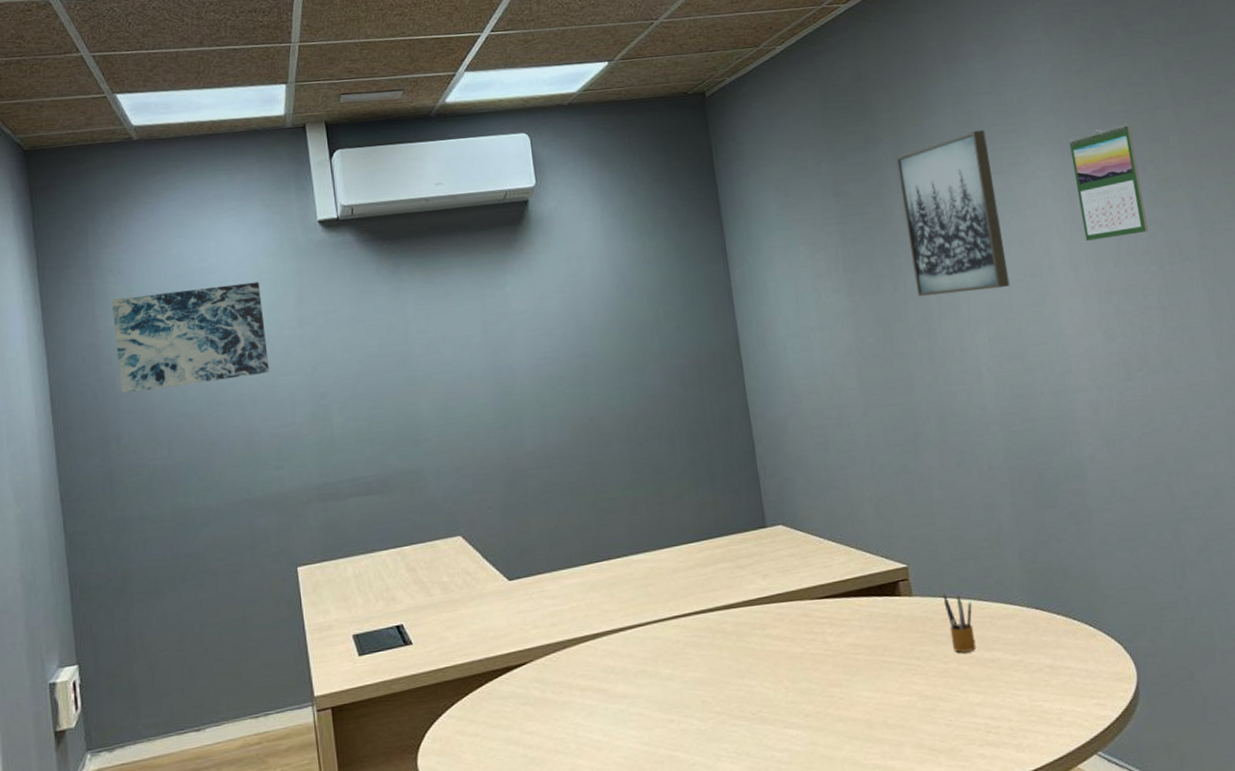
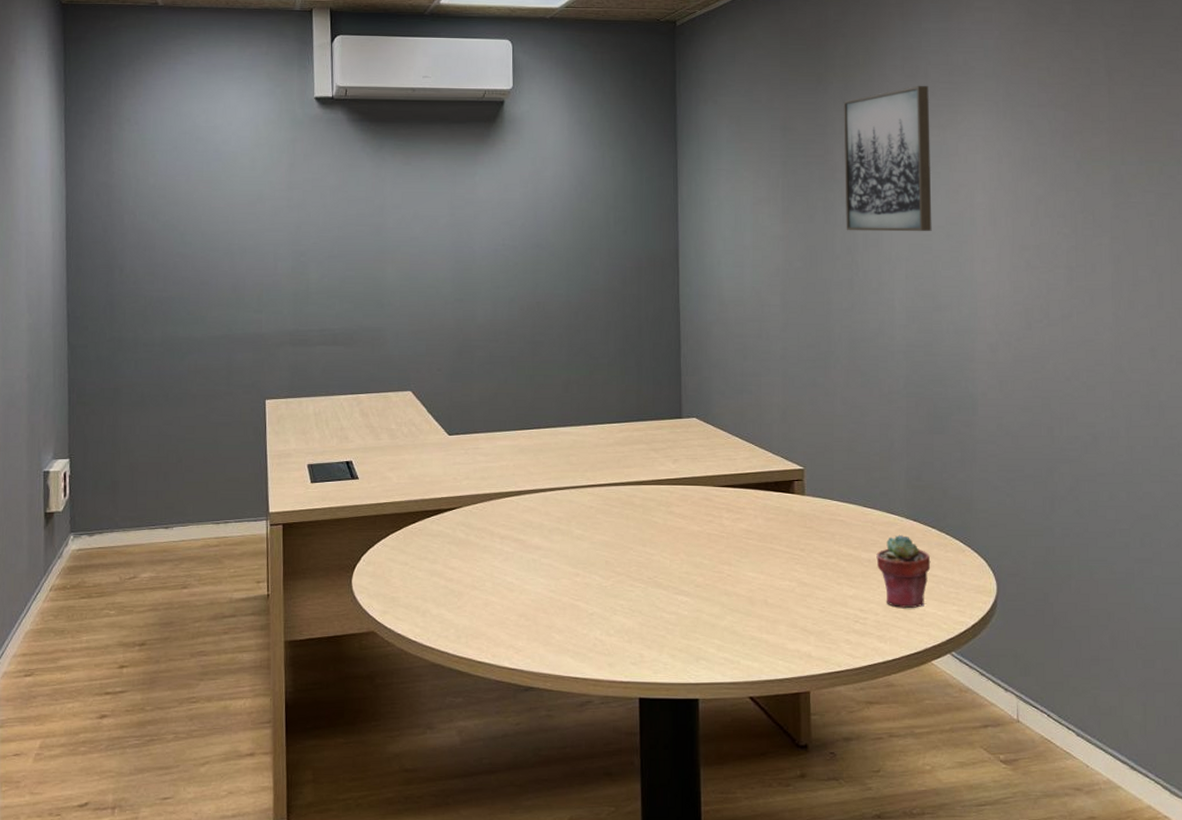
wall art: present [111,282,269,393] -> none [126,145,259,230]
pencil box: present [942,593,976,653] -> none [832,496,857,550]
potted succulent: none [1000,626,1062,710] -> present [876,534,931,608]
calendar: present [1069,123,1148,241] -> none [1005,95,1067,199]

